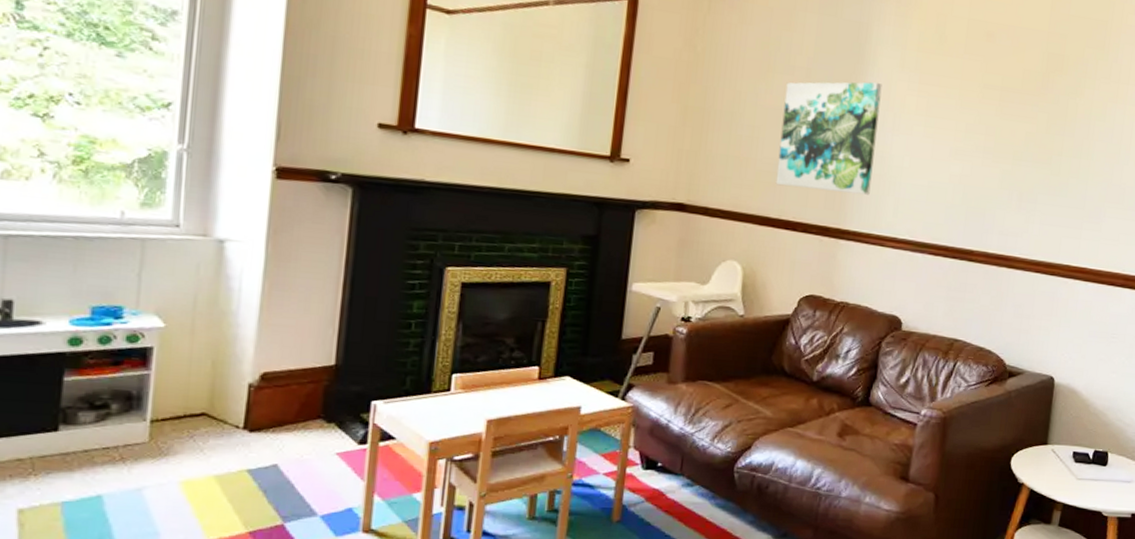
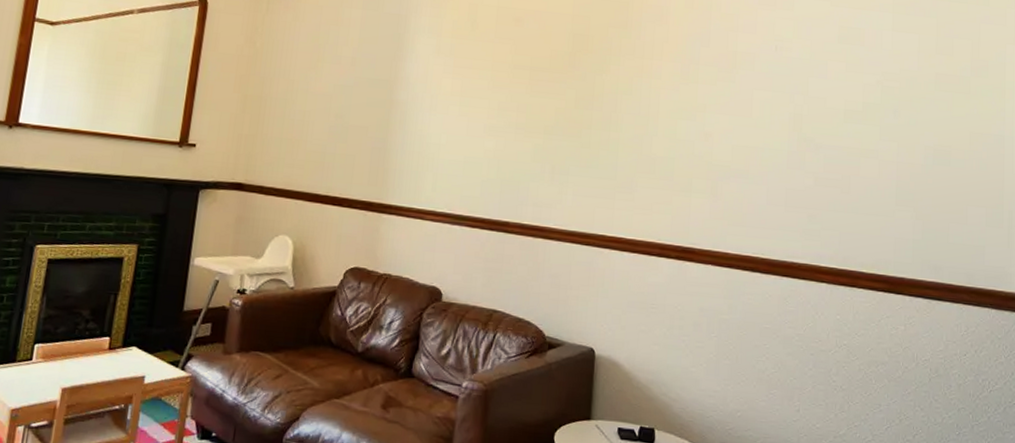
wall art: present [775,81,882,195] -> none [324,67,420,171]

